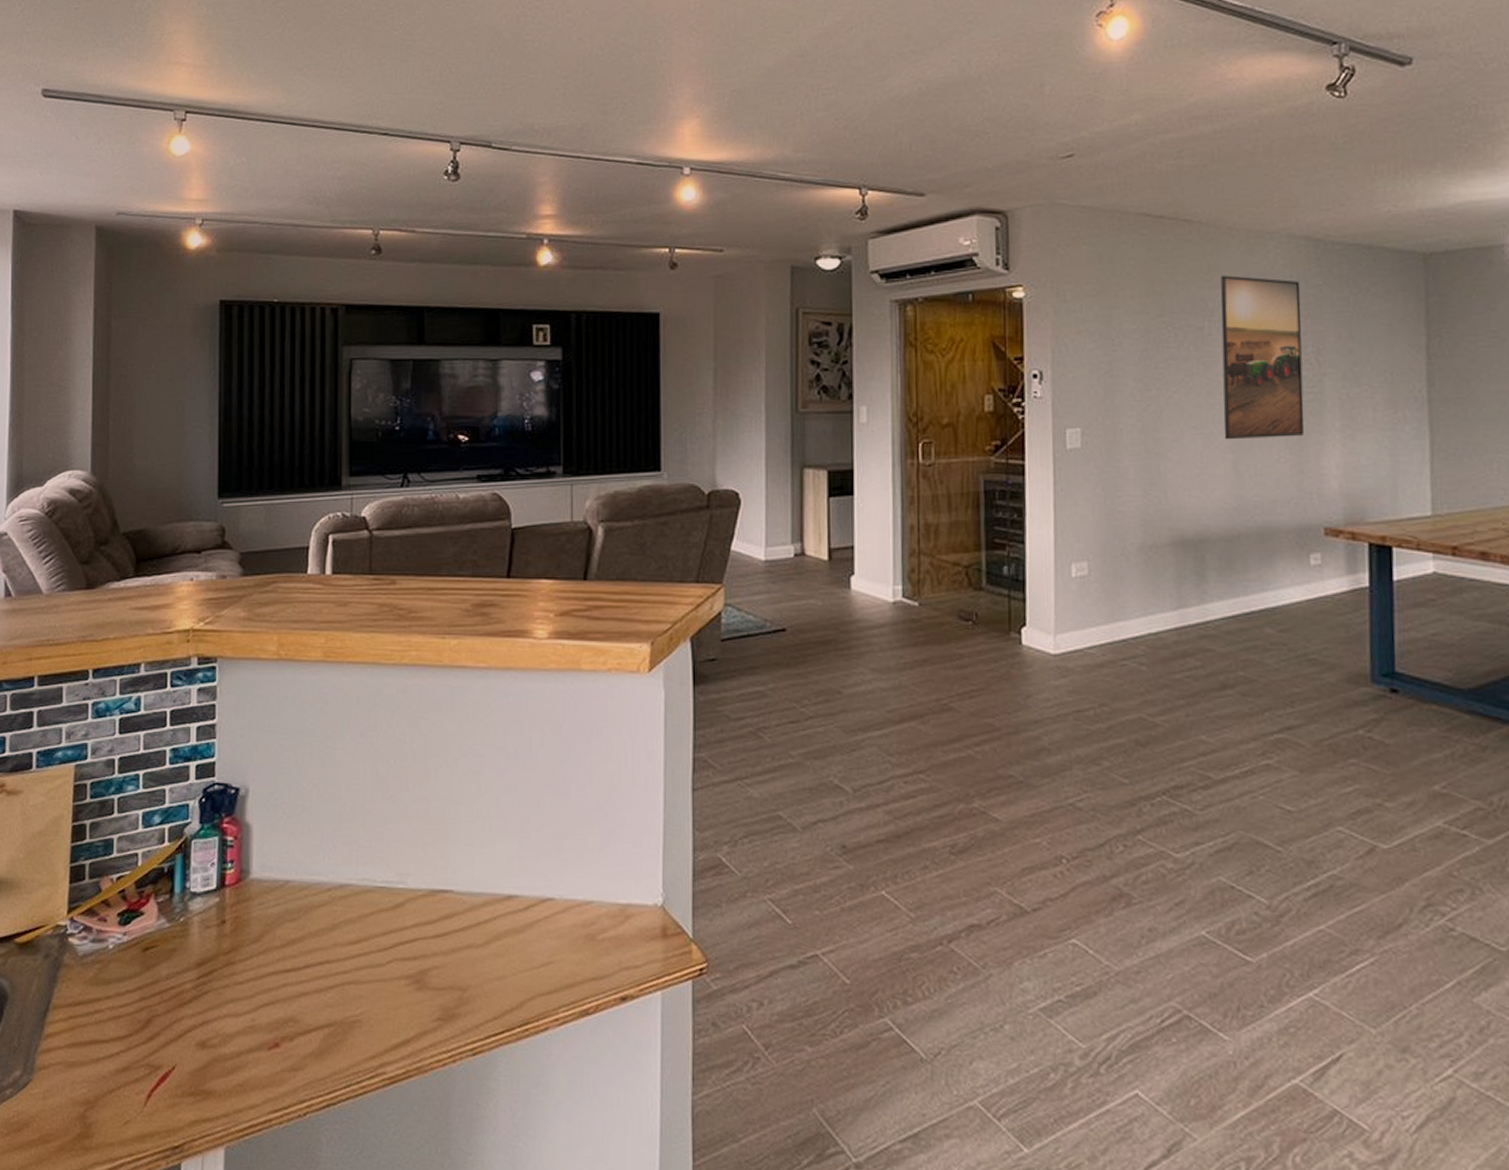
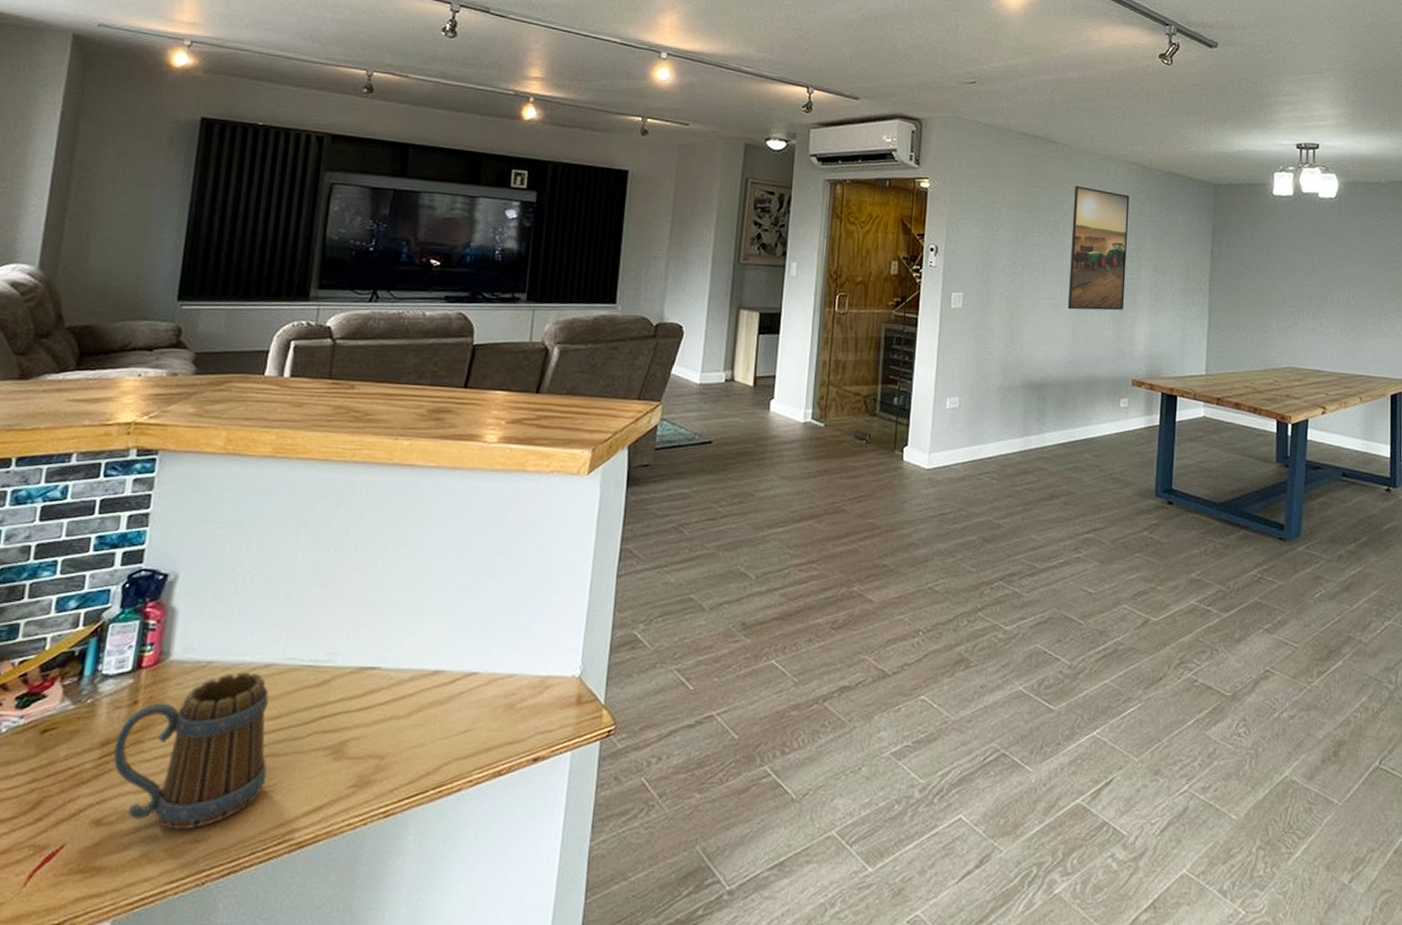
mug: none [210,892,353,1057] -> present [113,672,269,830]

